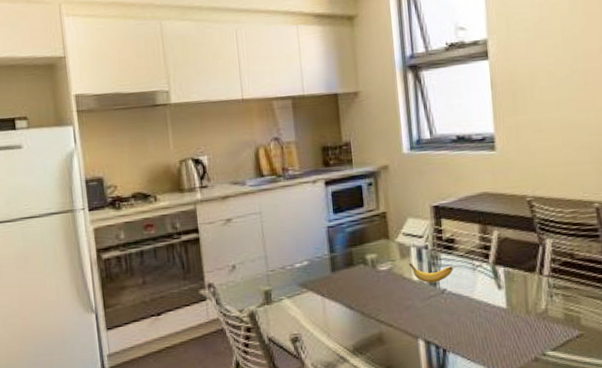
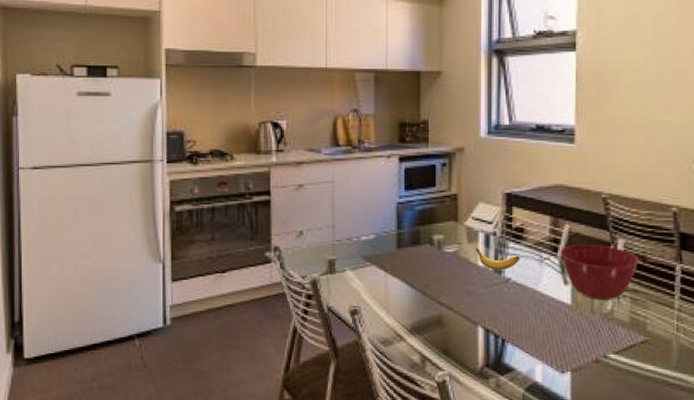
mixing bowl: none [491,247,568,301] -> present [560,245,639,301]

